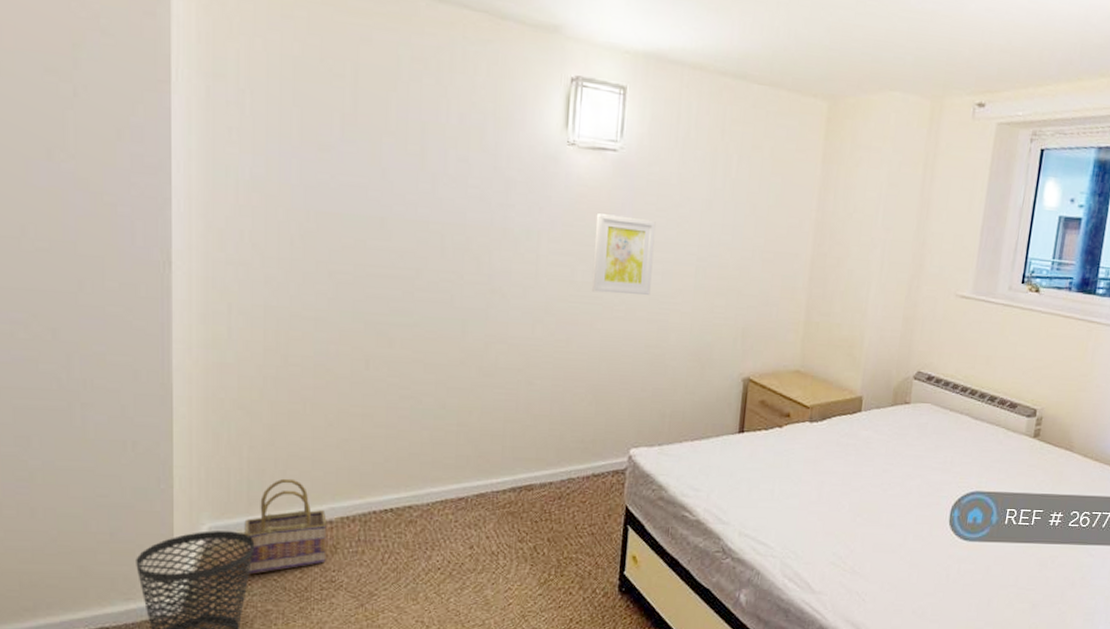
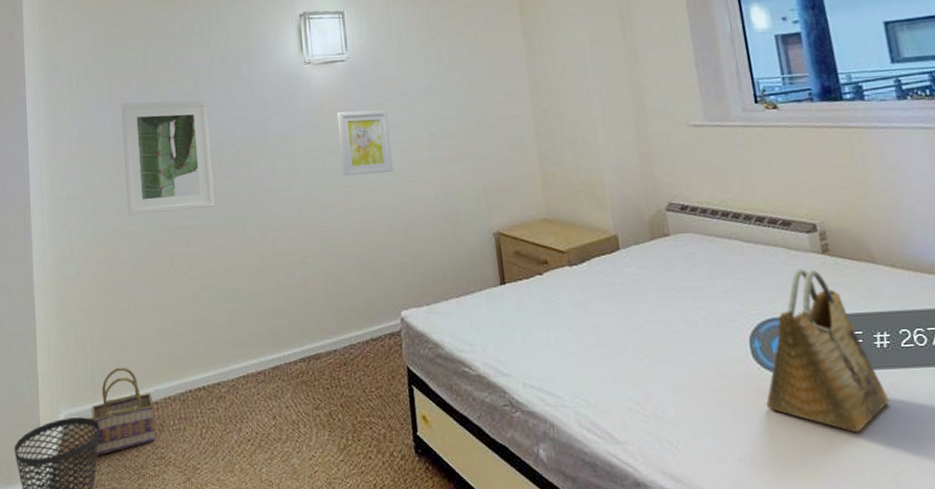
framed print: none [312,148,435,303] -> present [121,100,214,216]
grocery bag: none [948,449,1045,595] -> present [765,268,890,433]

